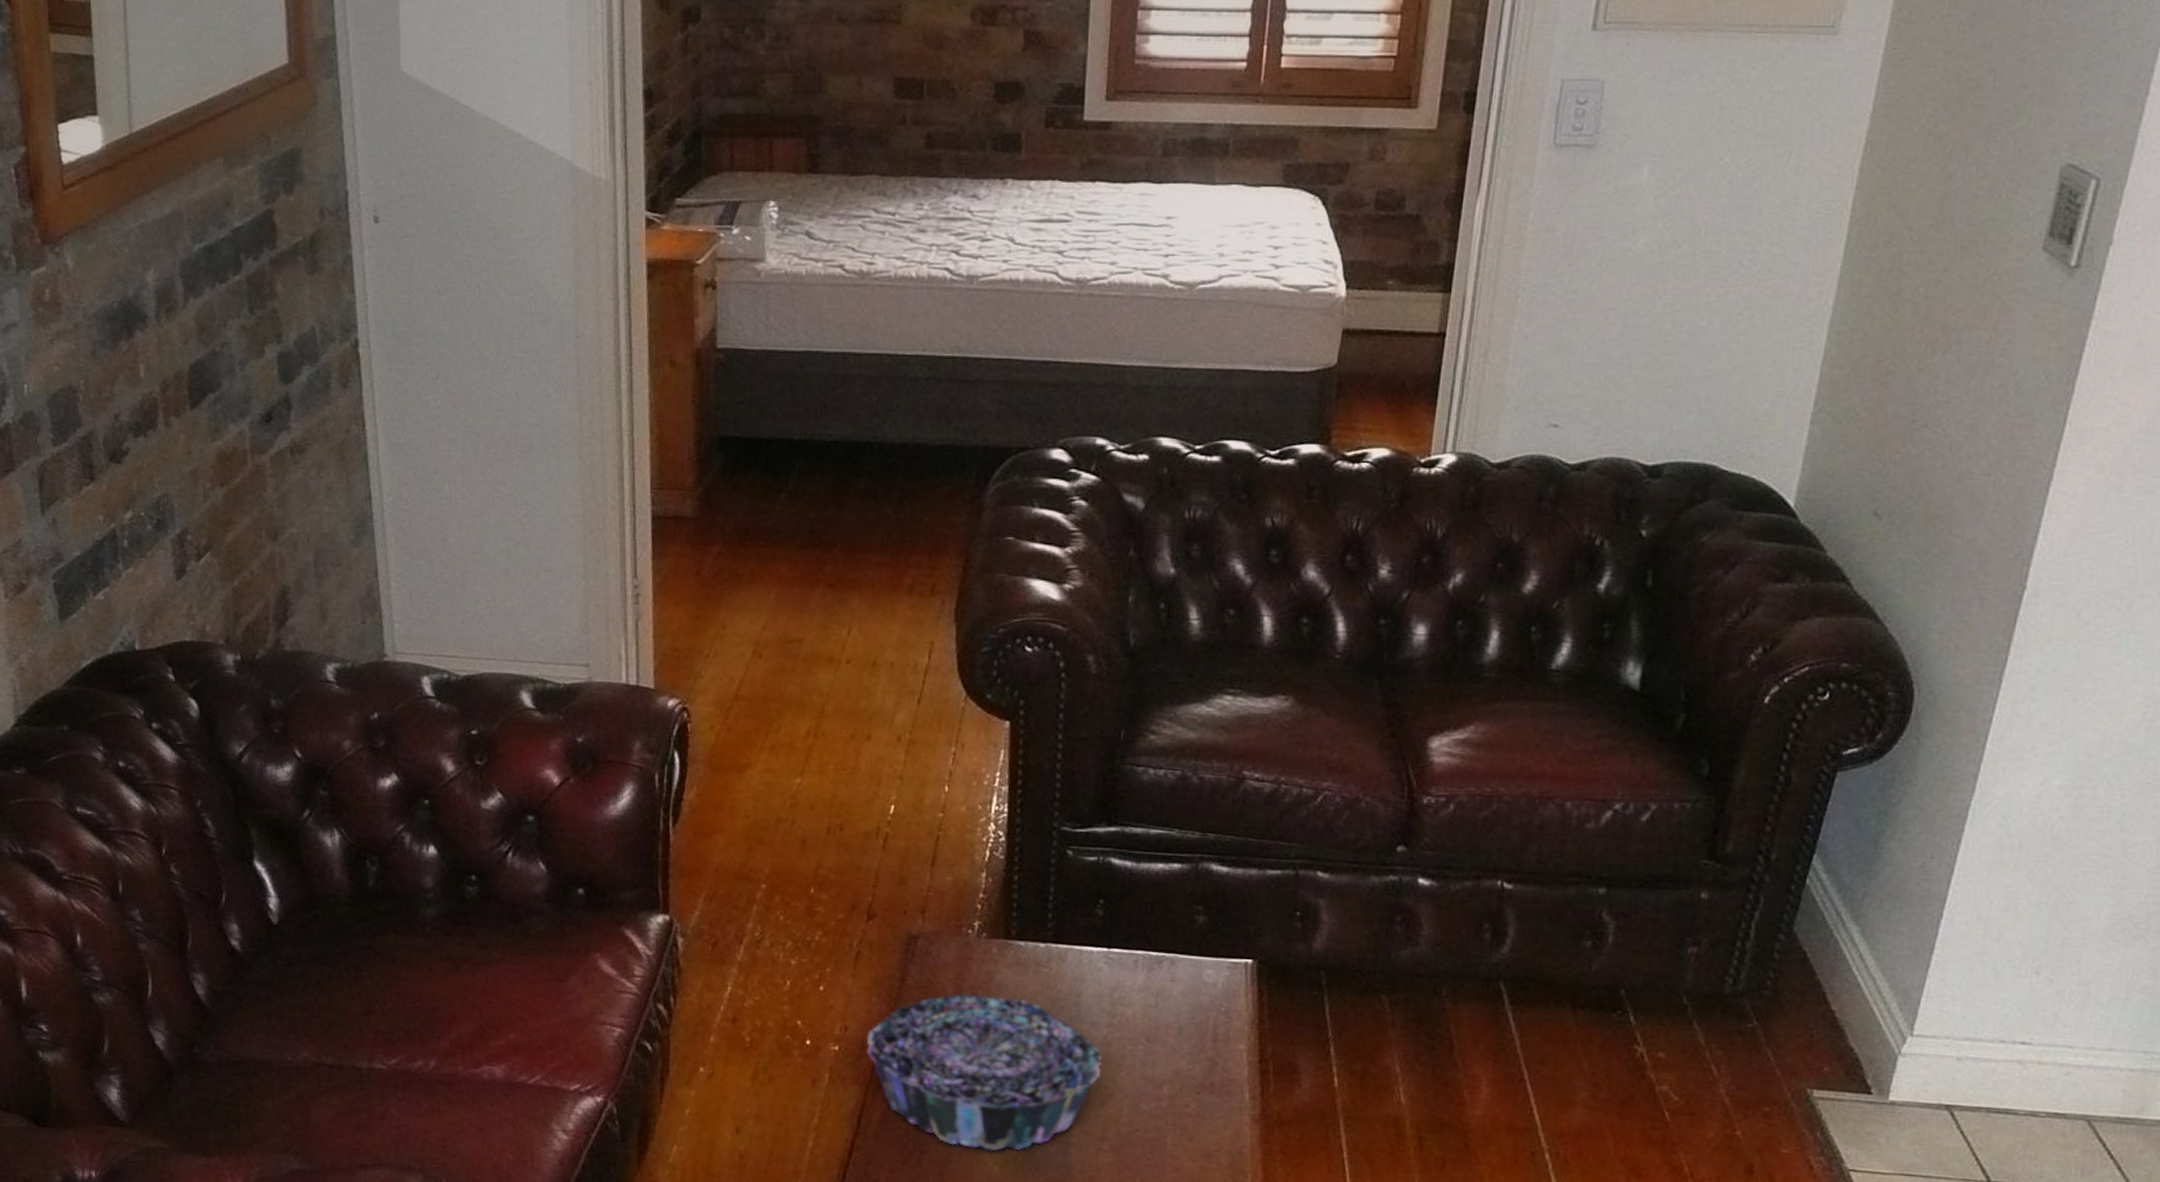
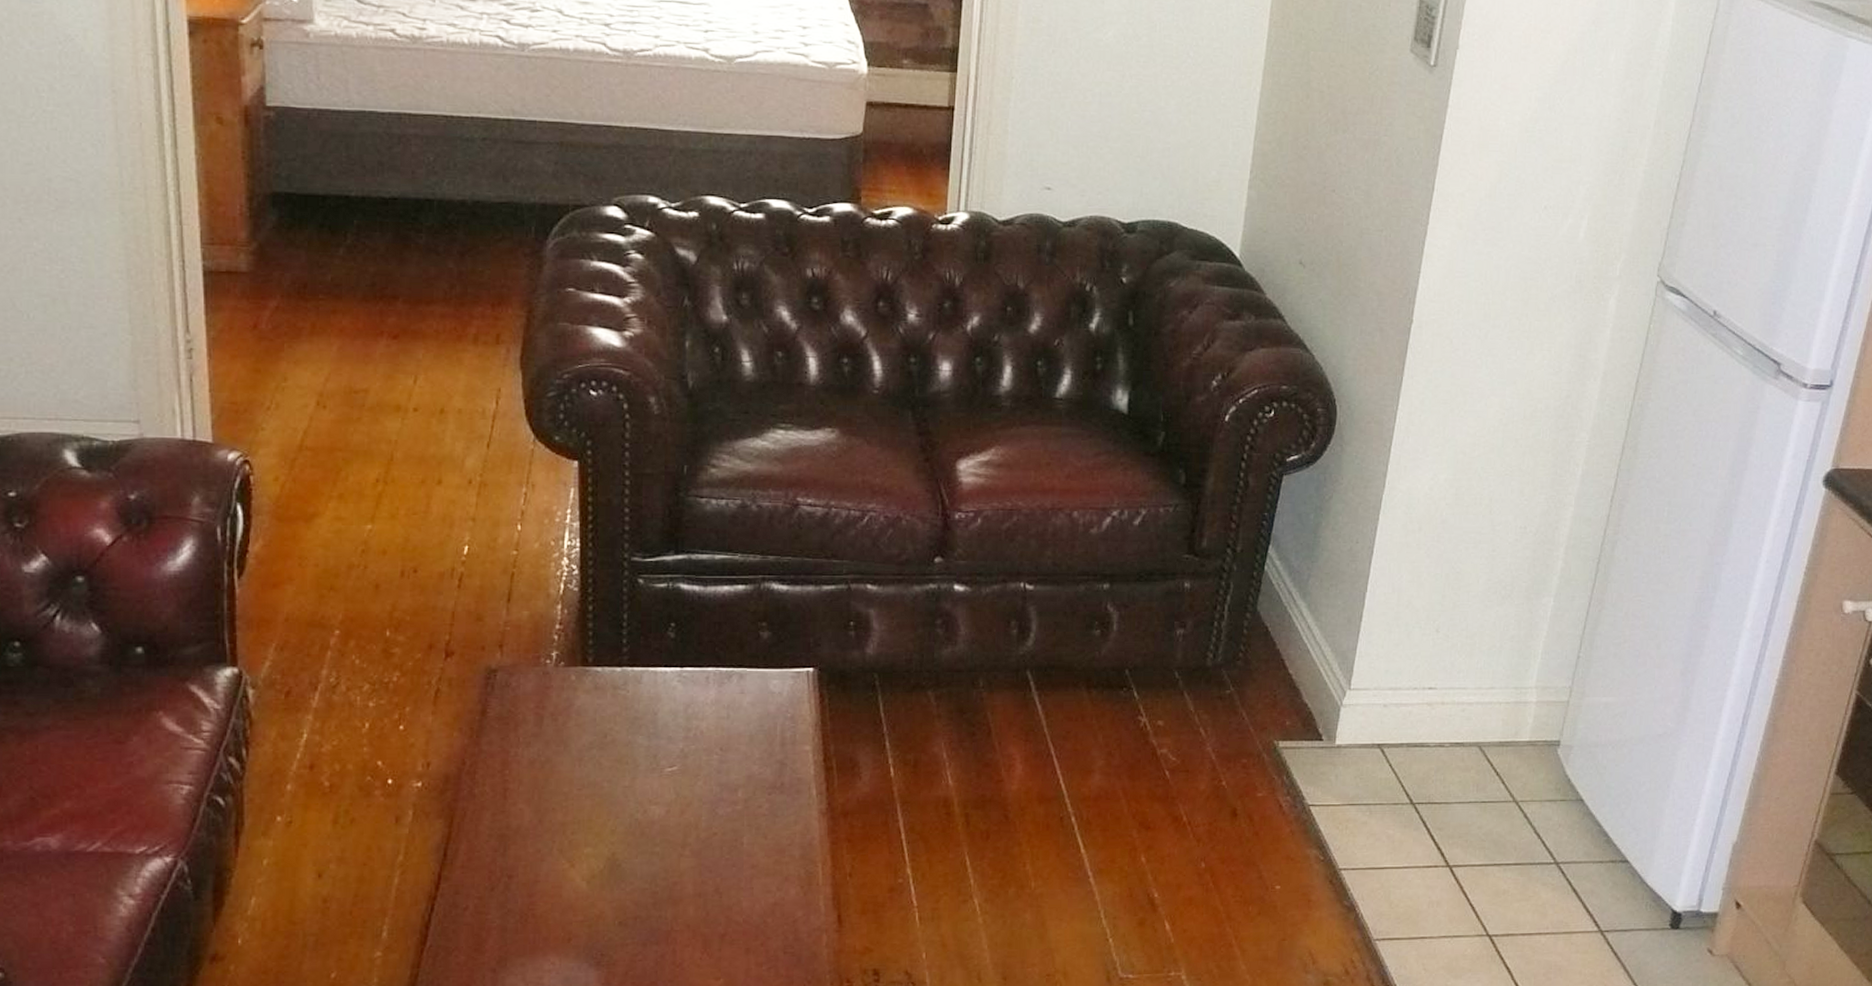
decorative bowl: present [867,994,1103,1152] -> none [450,721,680,868]

